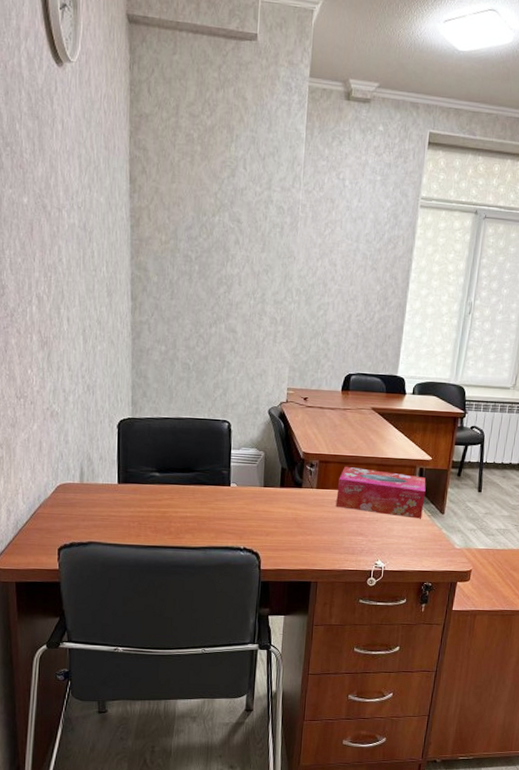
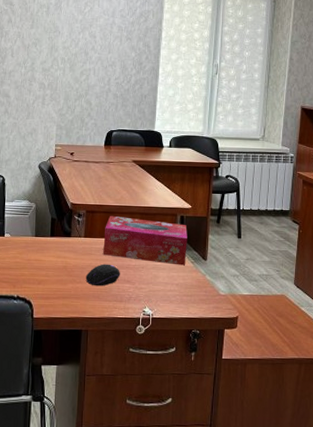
computer mouse: none [316,516,353,539] -> present [85,264,120,286]

